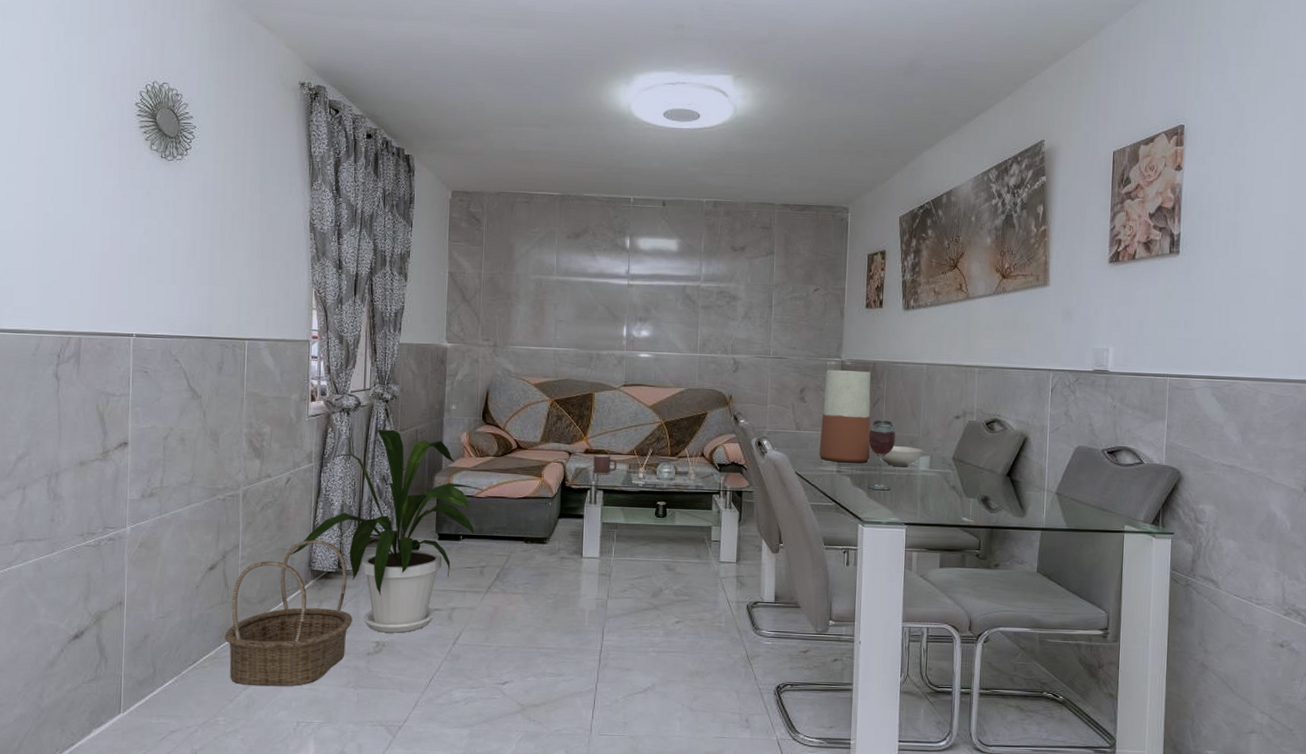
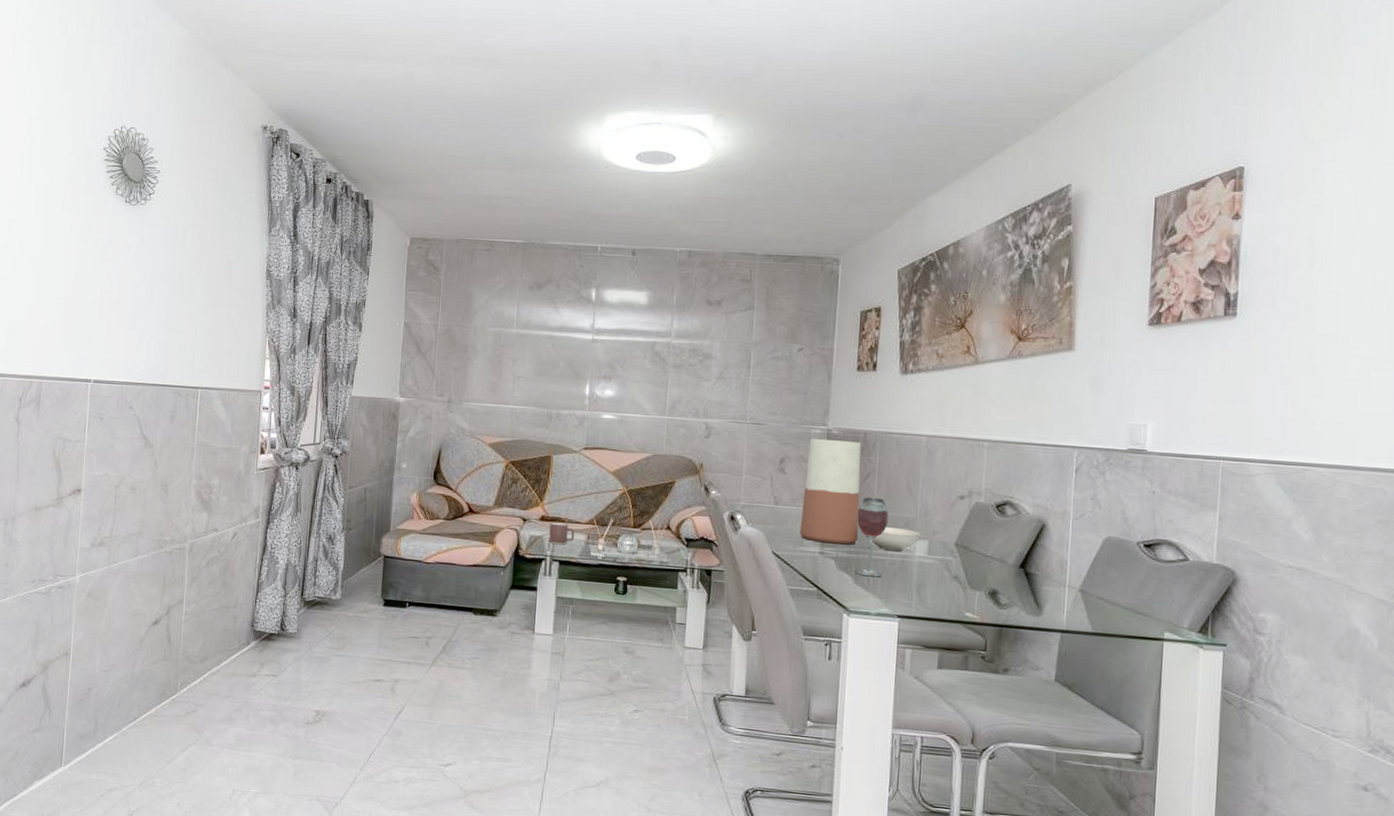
basket: present [224,539,352,687] -> none [165,598,293,752]
house plant: present [290,429,484,633] -> none [233,486,433,703]

